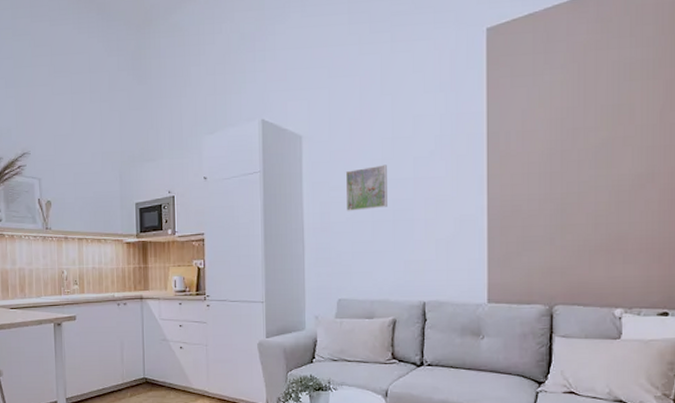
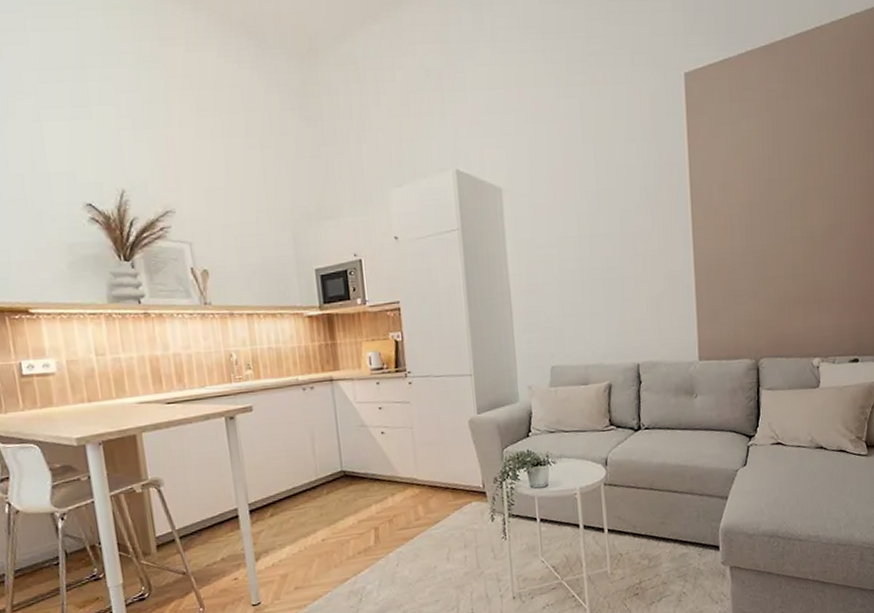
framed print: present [345,164,387,211] -> none [550,219,596,271]

